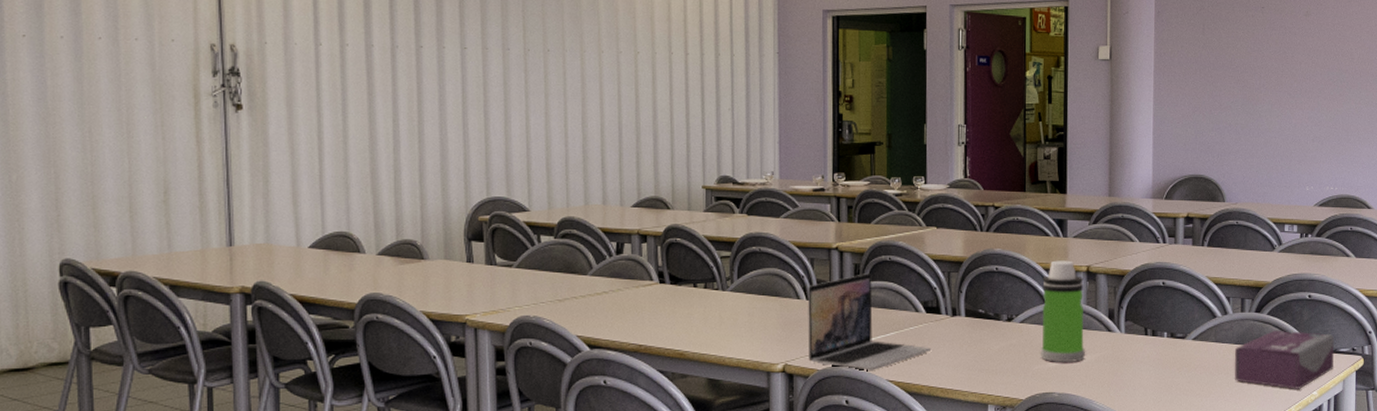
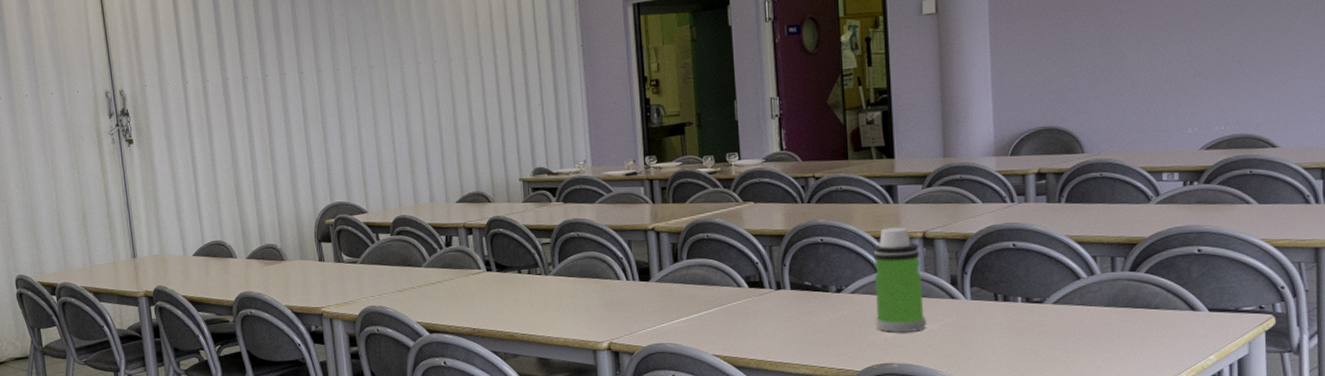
laptop: present [808,274,931,370] -> none [628,252,756,346]
tissue box: present [1234,330,1335,389] -> none [1105,289,1236,354]

